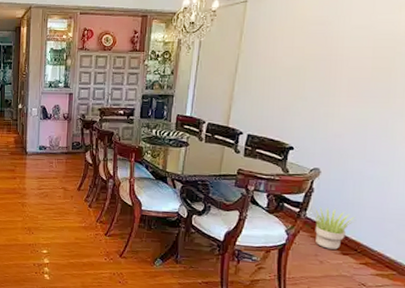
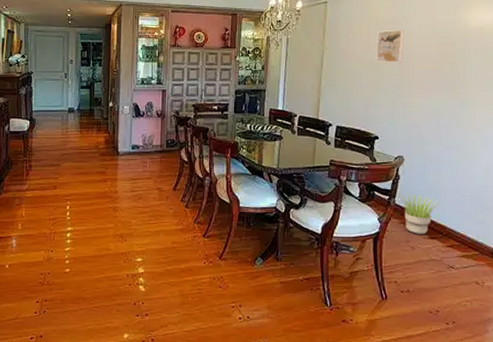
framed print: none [297,31,335,68] -> present [375,29,405,62]

